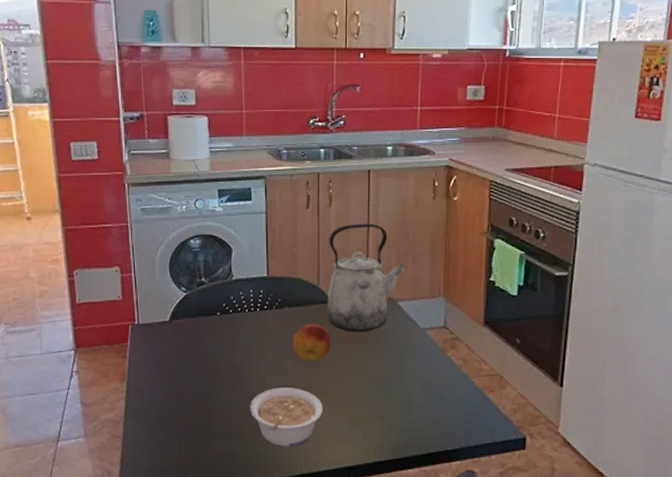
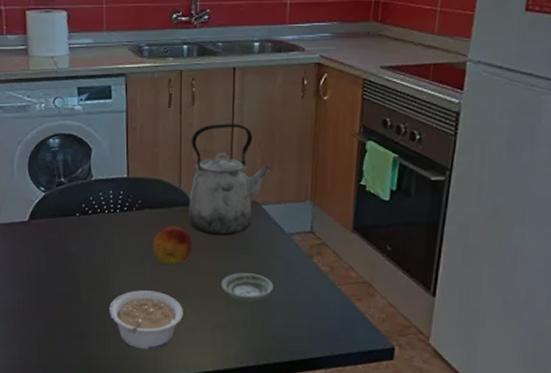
saucer: none [359,368,410,396] -> present [221,273,274,302]

